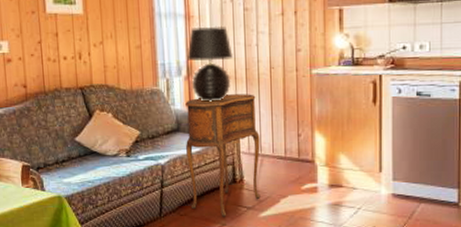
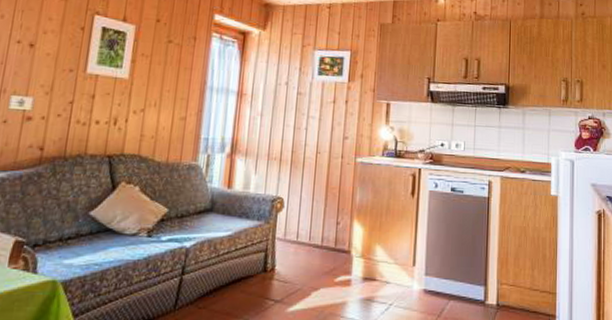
side table: present [185,94,261,217] -> none [212,176,299,311]
table lamp: present [187,26,233,102] -> none [233,105,281,182]

